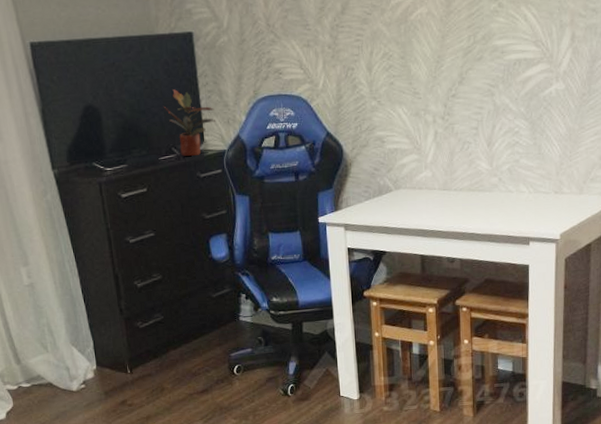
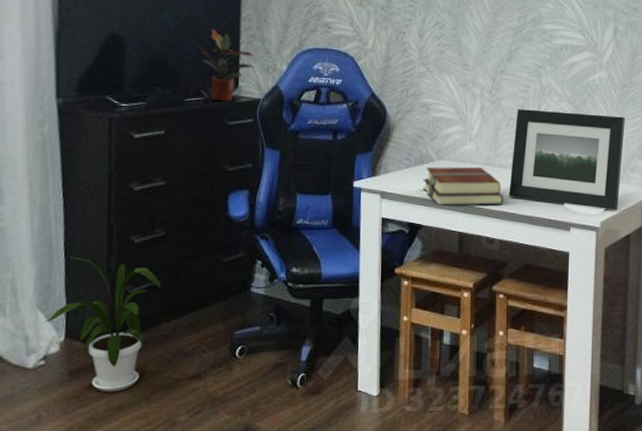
house plant: none [78,302,165,407] -> present [44,257,161,393]
books: none [383,192,463,233] -> present [423,166,504,206]
picture frame: none [467,127,584,222] -> present [509,109,625,211]

